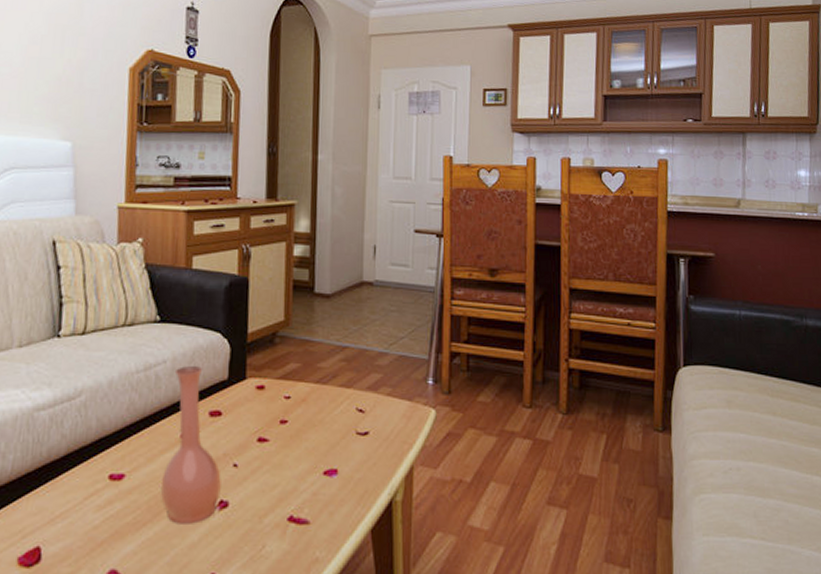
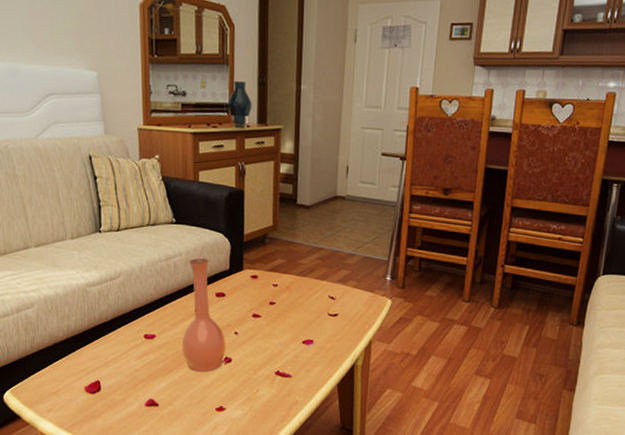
vase: none [229,151,260,206] -> present [227,81,252,129]

